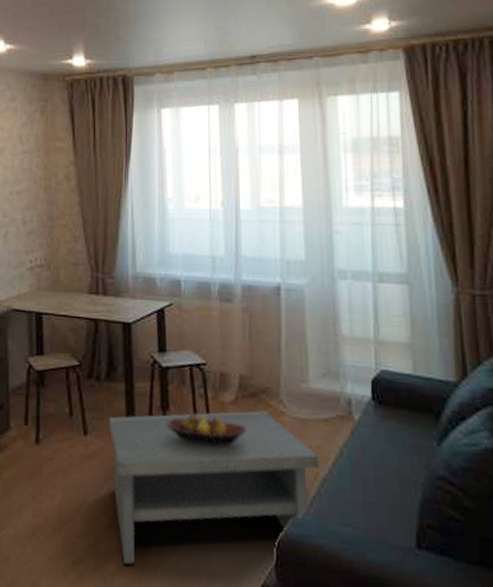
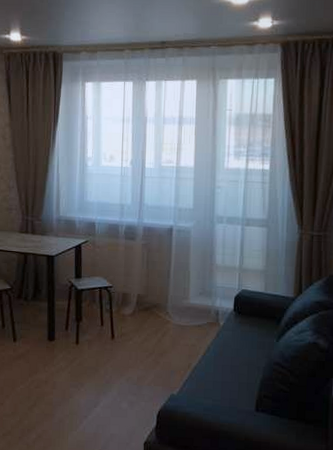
coffee table: present [108,411,318,565] -> none [33,320,192,434]
fruit bowl: present [166,415,247,446] -> none [79,324,141,346]

